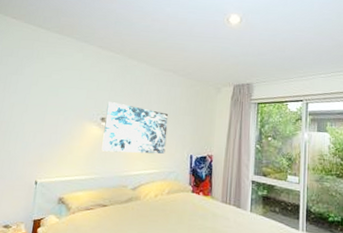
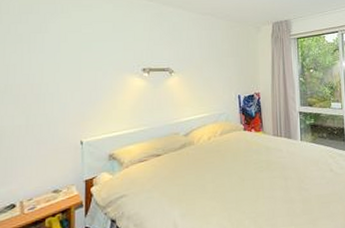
wall art: present [101,102,169,155] -> none [147,51,213,102]

